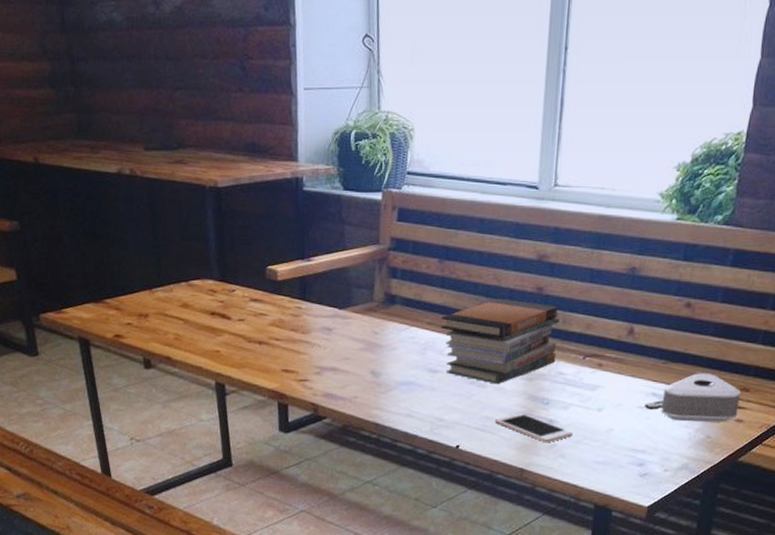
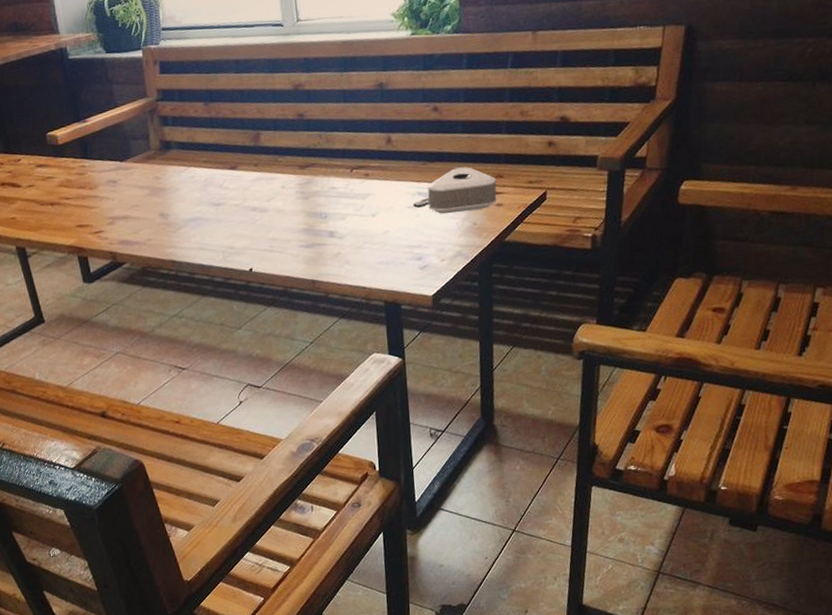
book stack: present [440,298,559,385] -> none [215,128,326,208]
cell phone: present [495,413,572,443] -> none [281,229,353,253]

